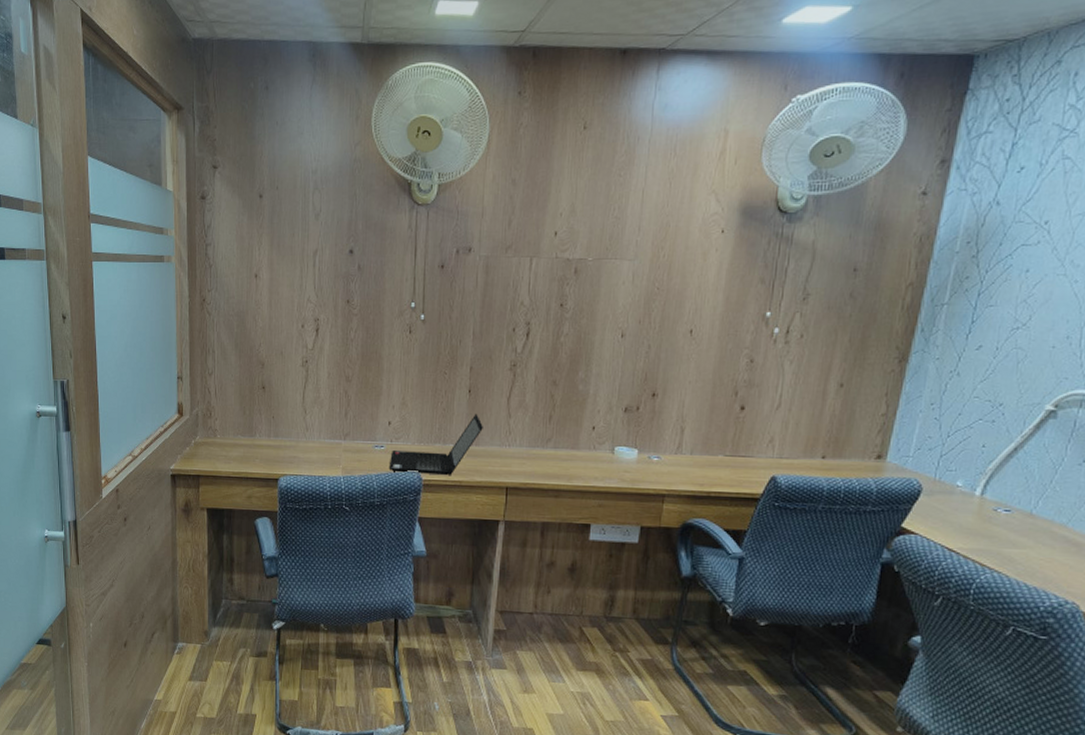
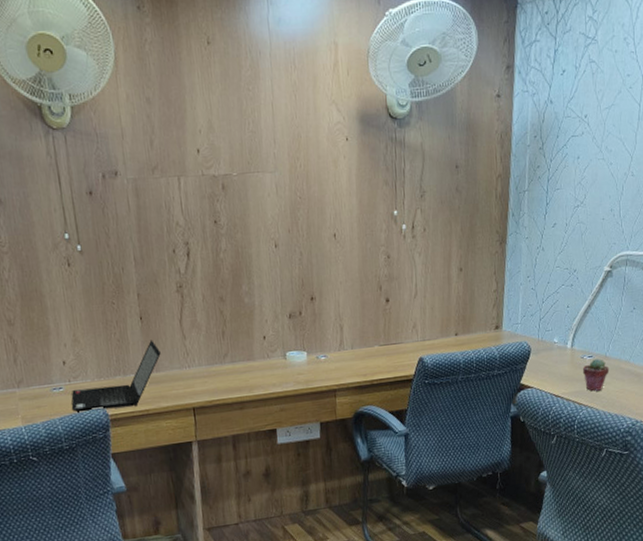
potted succulent: none [992,514,1034,554] -> present [582,358,610,391]

